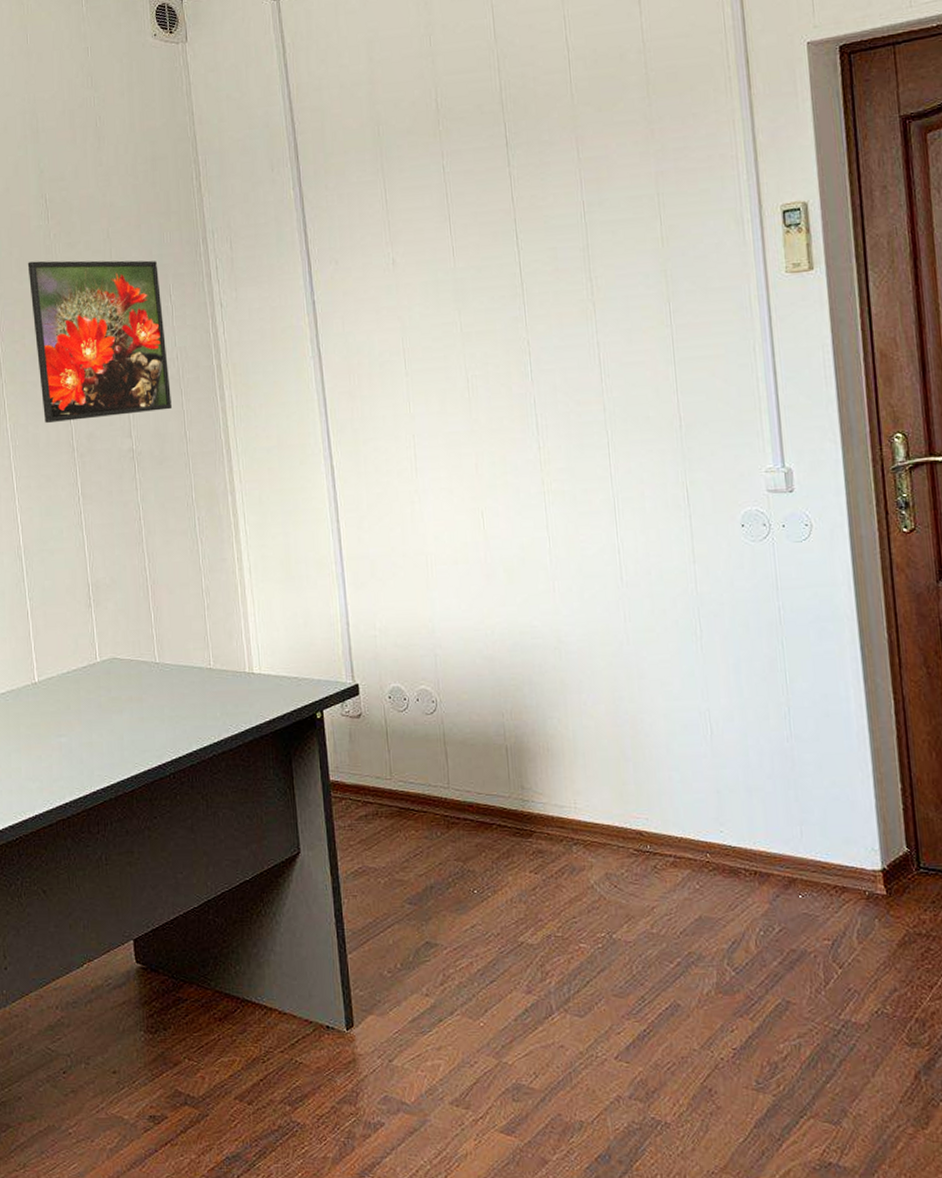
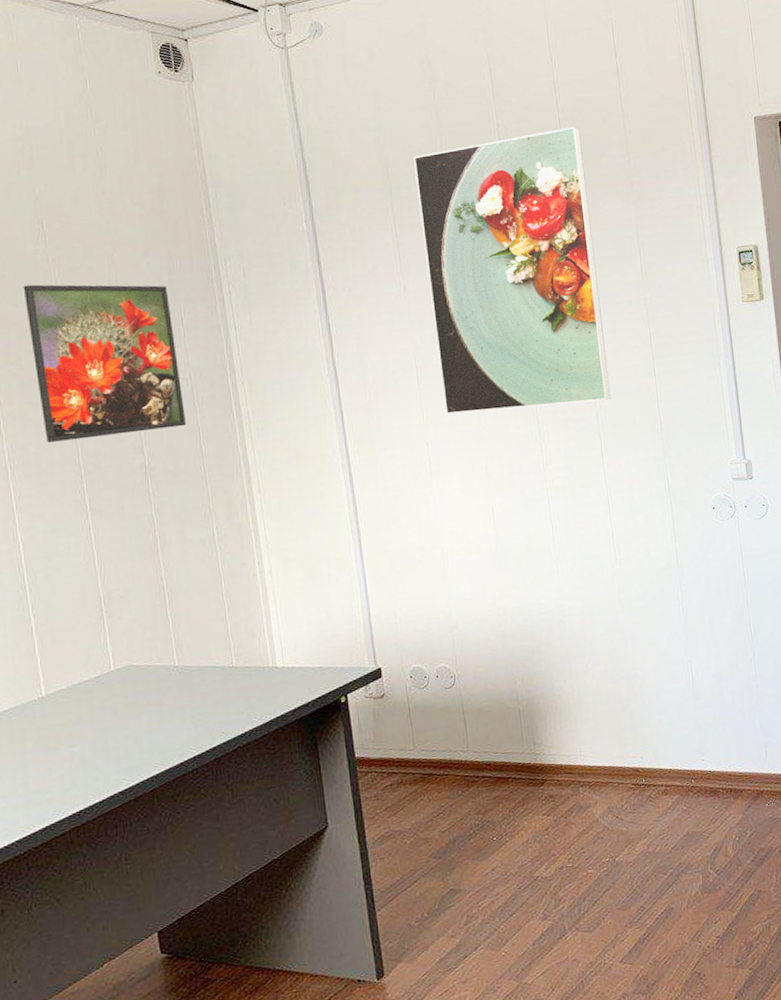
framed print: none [406,67,622,404] -> present [414,126,612,415]

